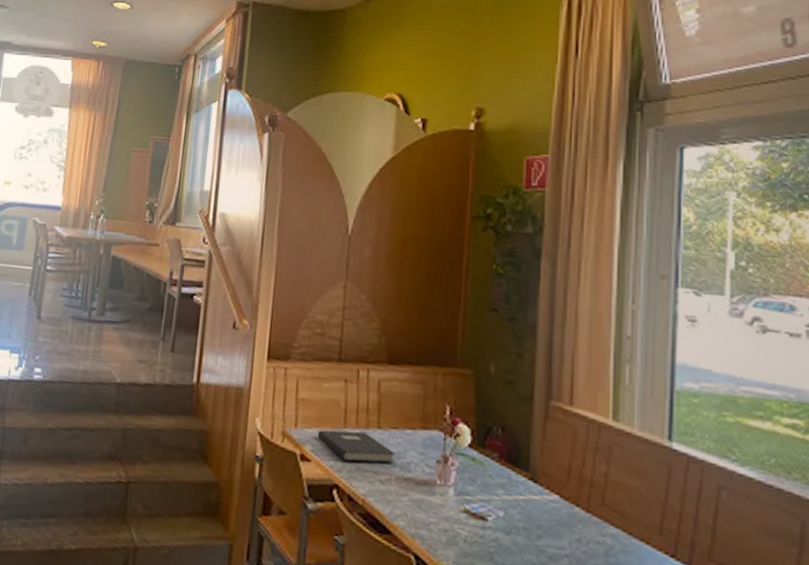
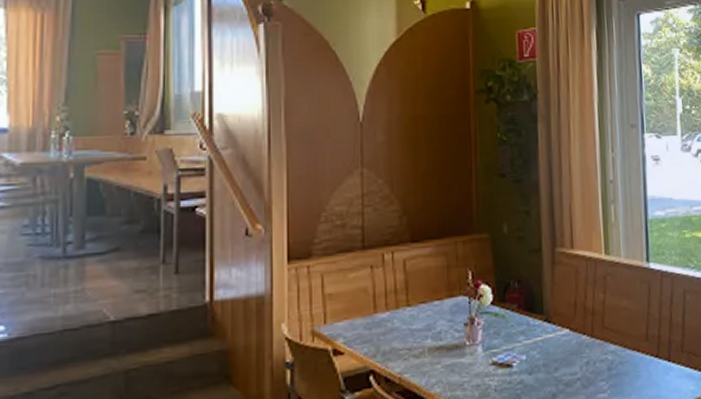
book: present [317,429,395,463] -> none [348,313,426,345]

